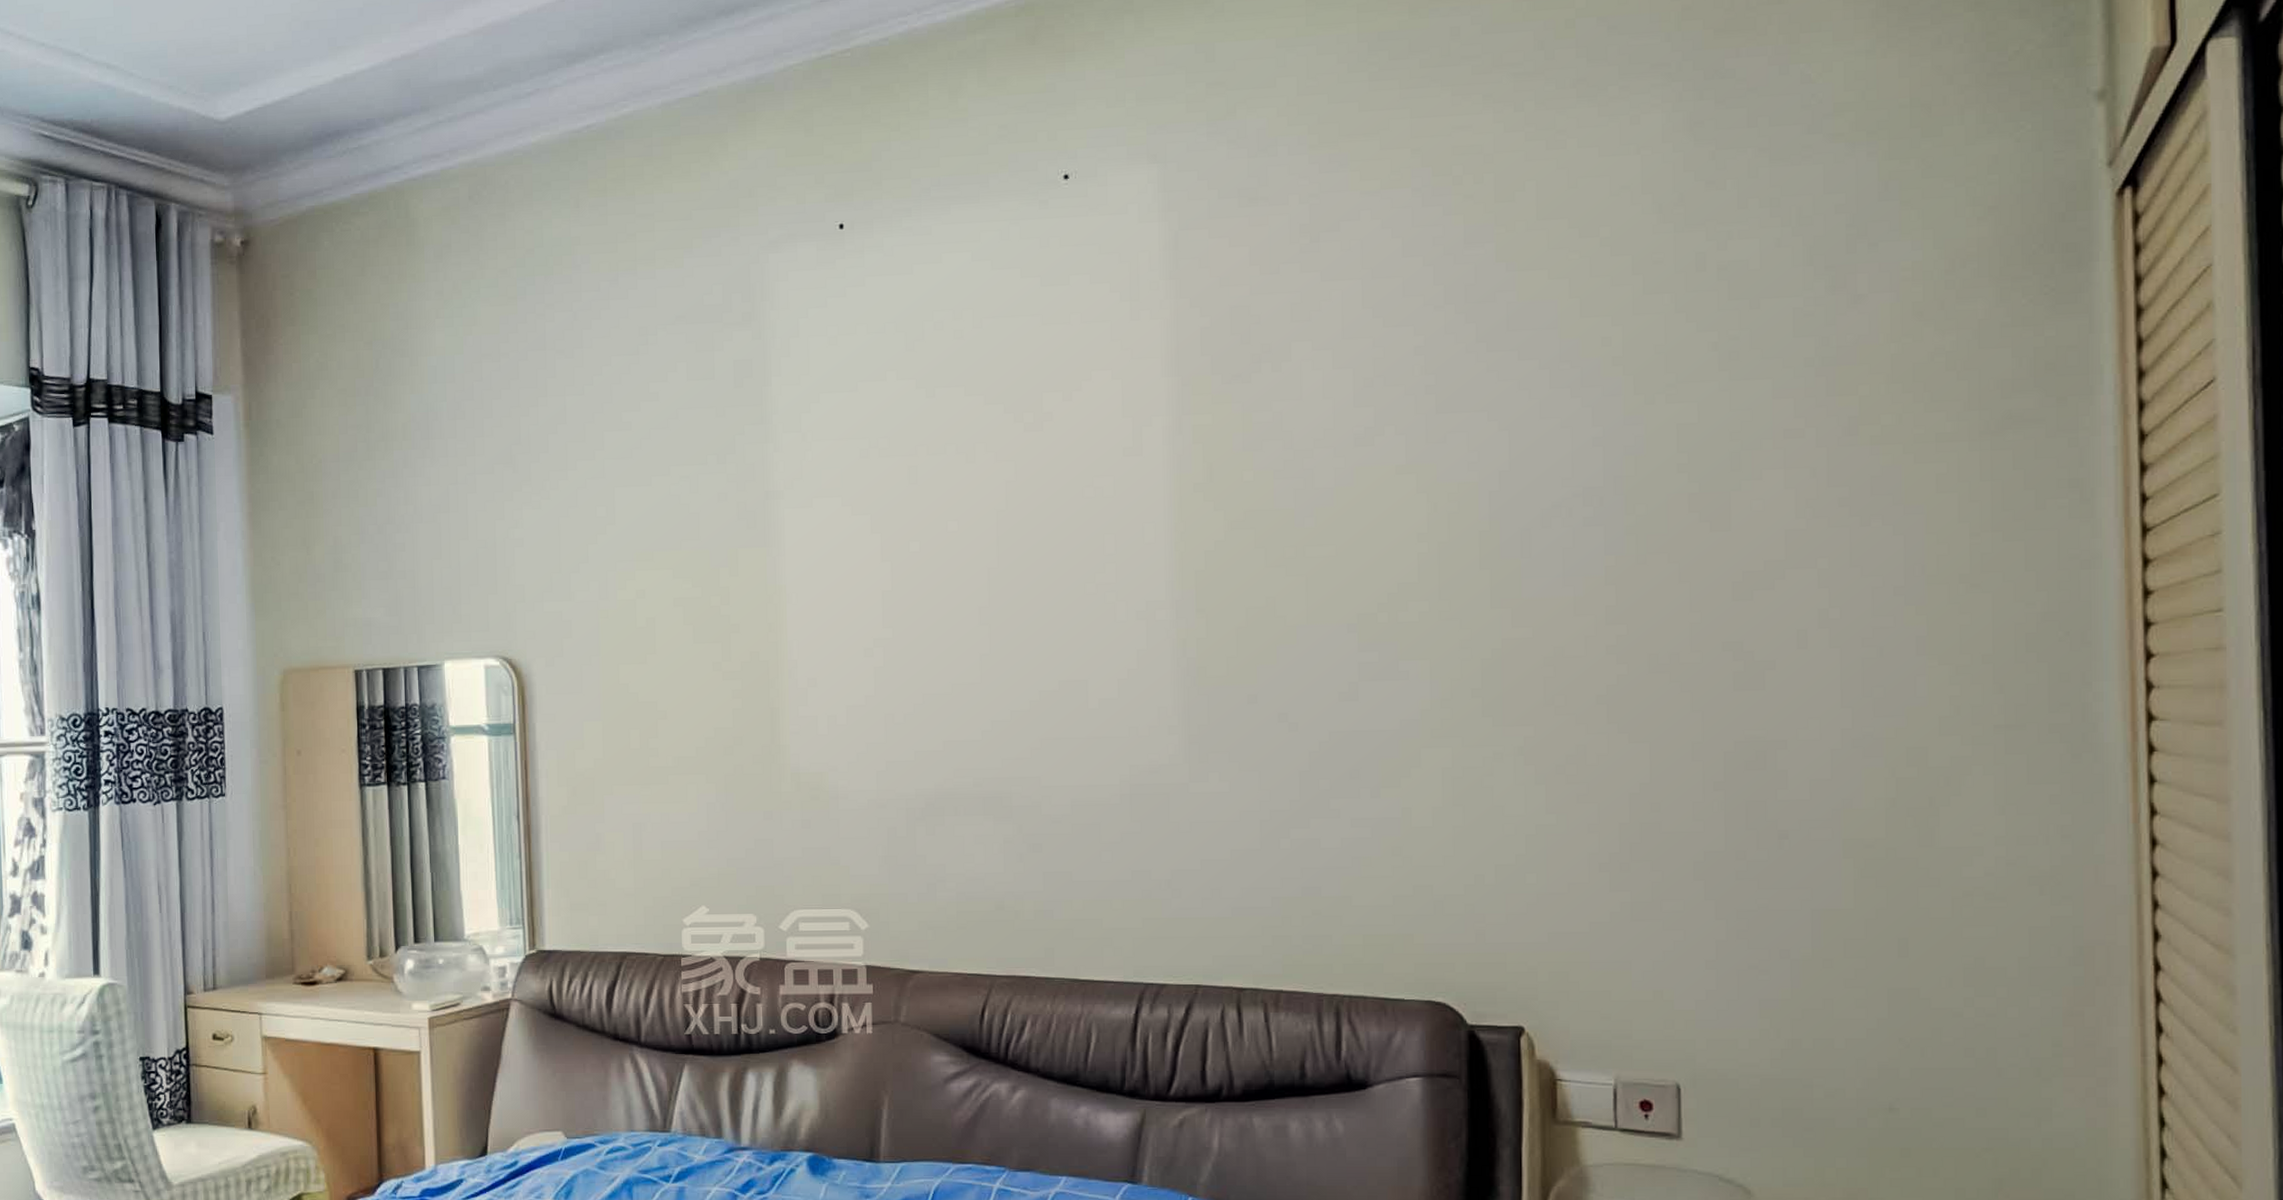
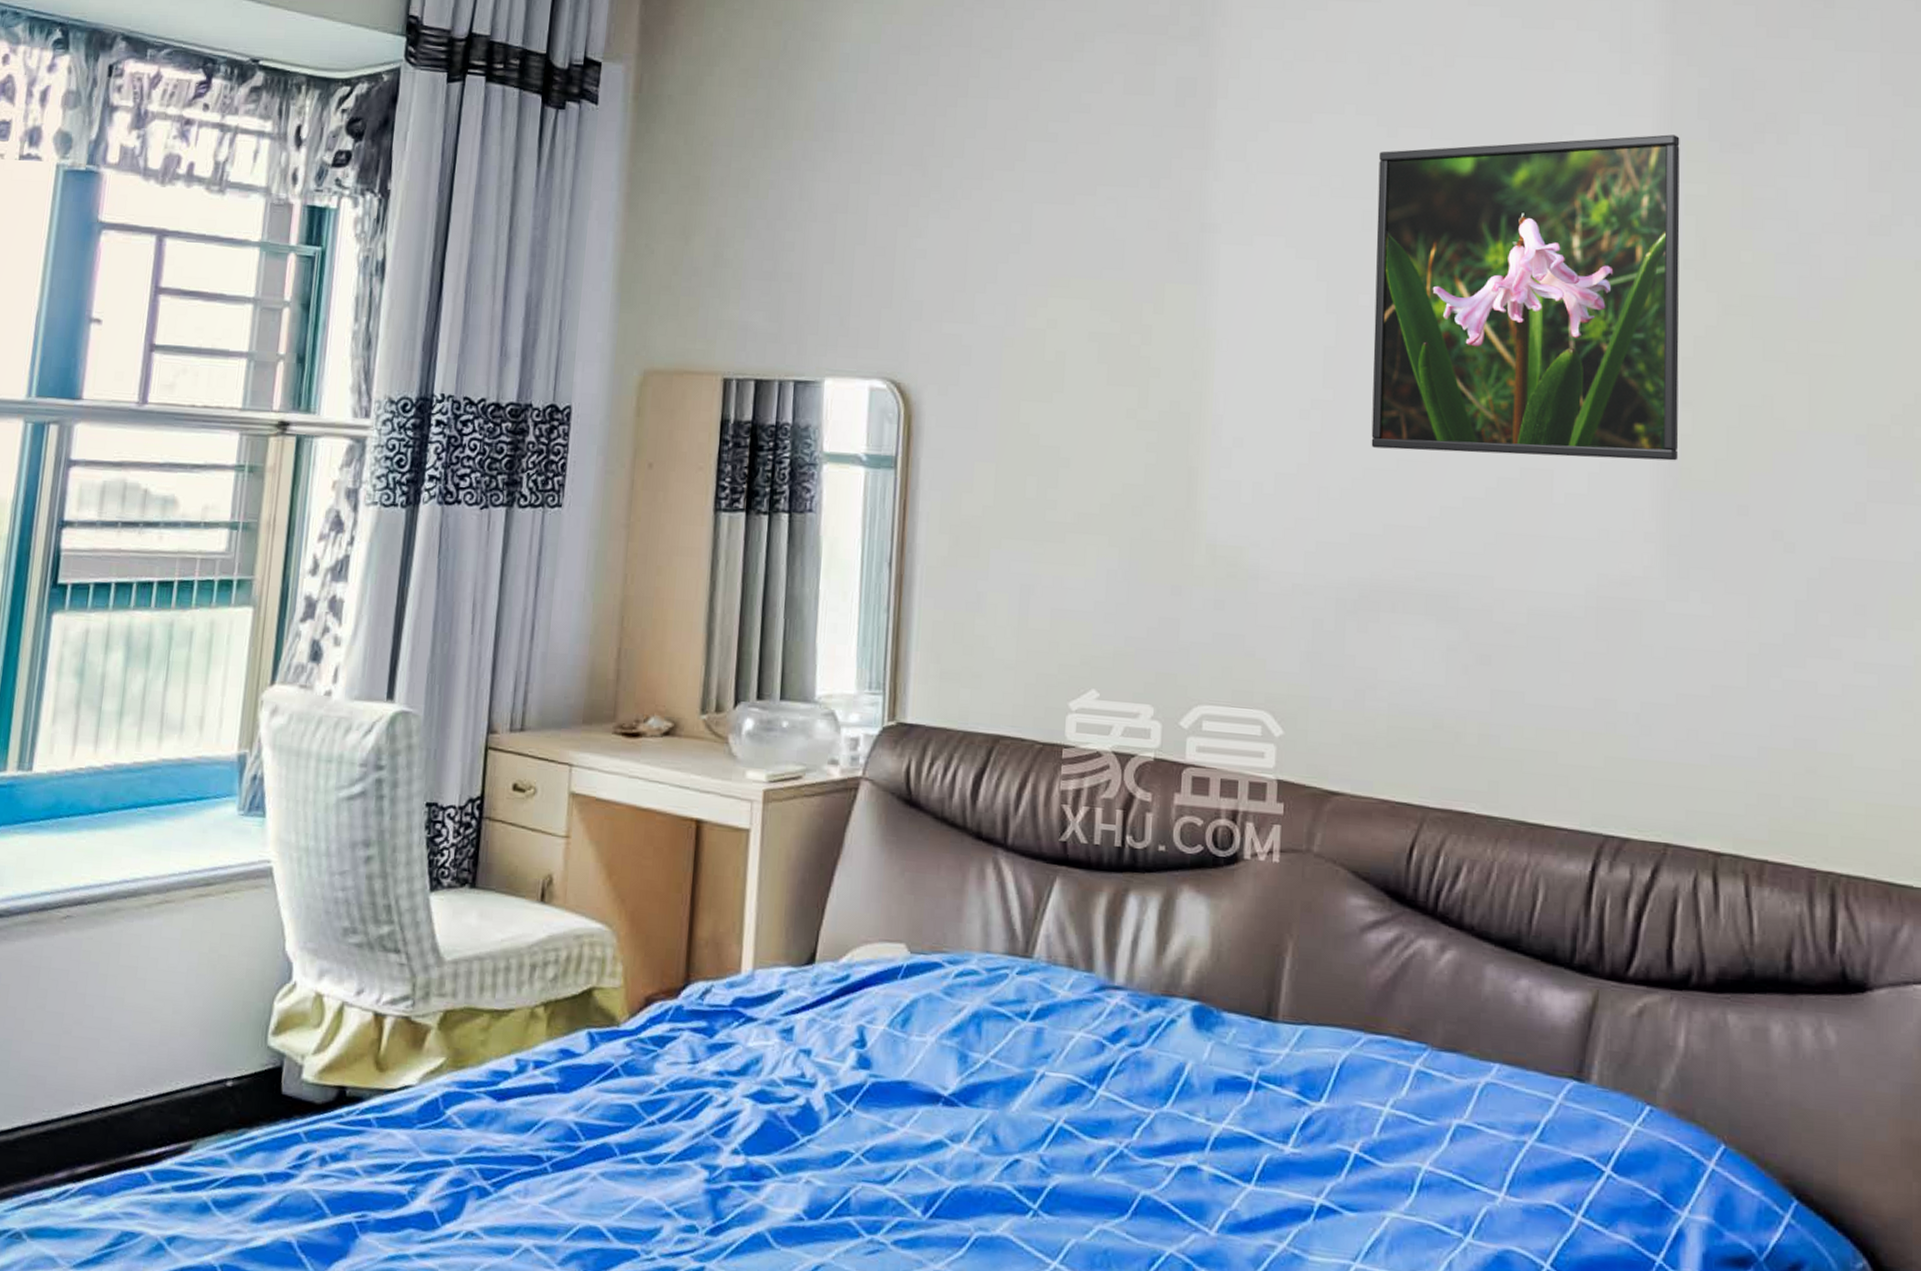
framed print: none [920,372,1195,676] -> present [1371,134,1680,461]

